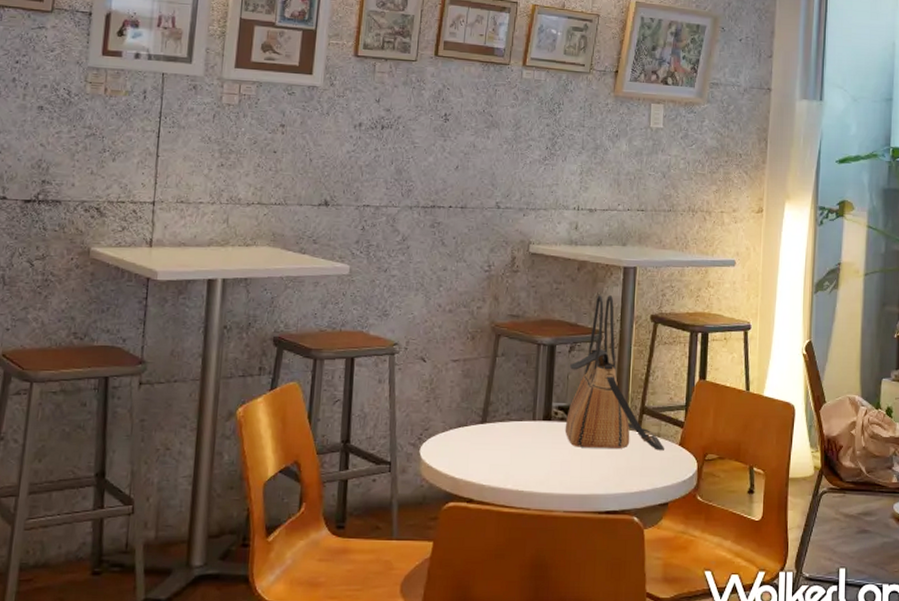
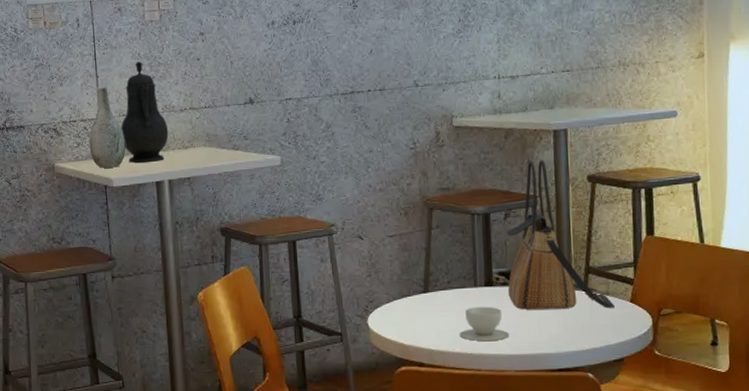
vase: none [135,167,180,259] -> present [89,86,126,168]
coffeepot: none [176,145,231,257] -> present [121,61,169,163]
teacup: none [512,441,563,478] -> present [459,306,510,341]

